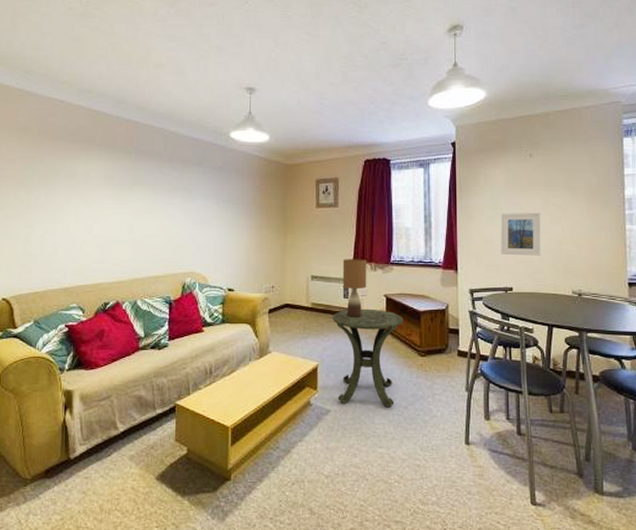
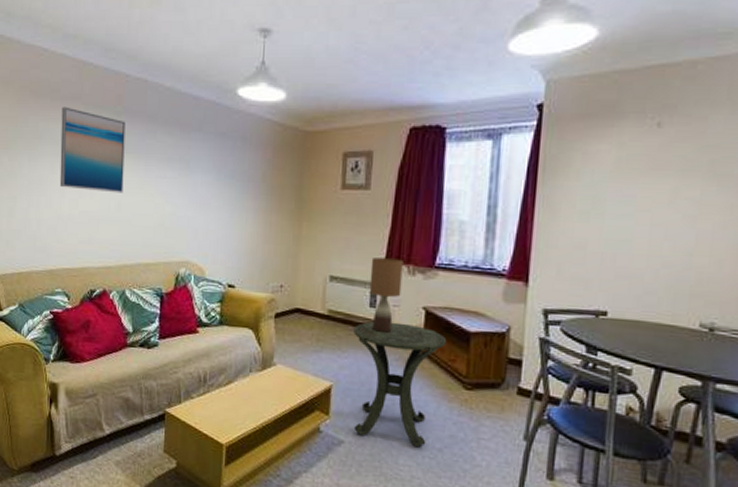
wall art: none [75,148,135,218] -> present [59,106,126,193]
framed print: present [500,212,542,256] -> none [595,207,665,270]

